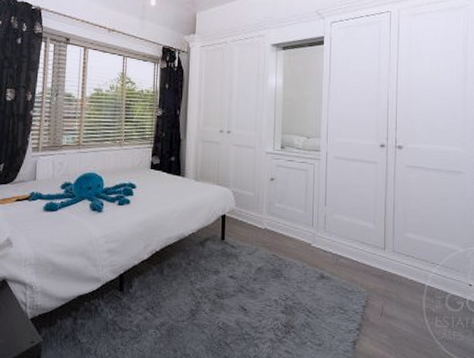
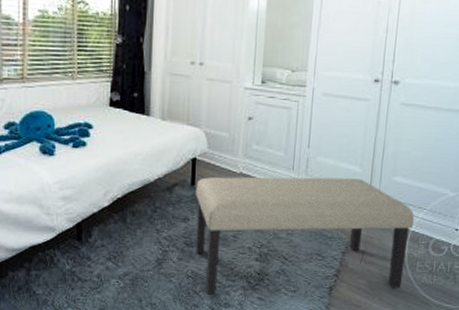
bench: none [225,232,429,347] -> present [196,177,415,295]

